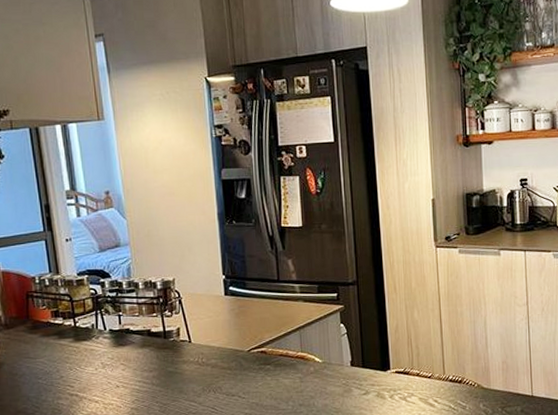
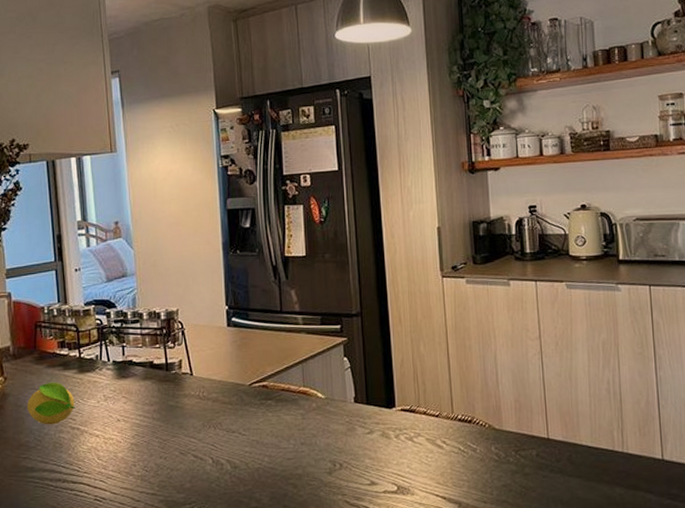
fruit: none [22,350,73,392] -> present [27,382,75,425]

